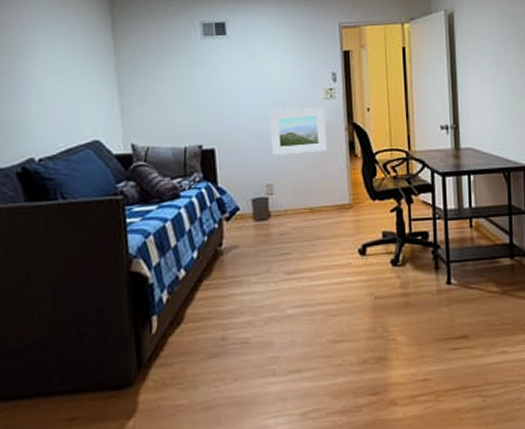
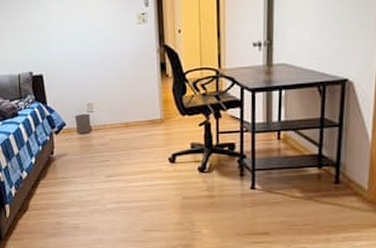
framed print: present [269,107,327,155] -> none [87,31,139,78]

